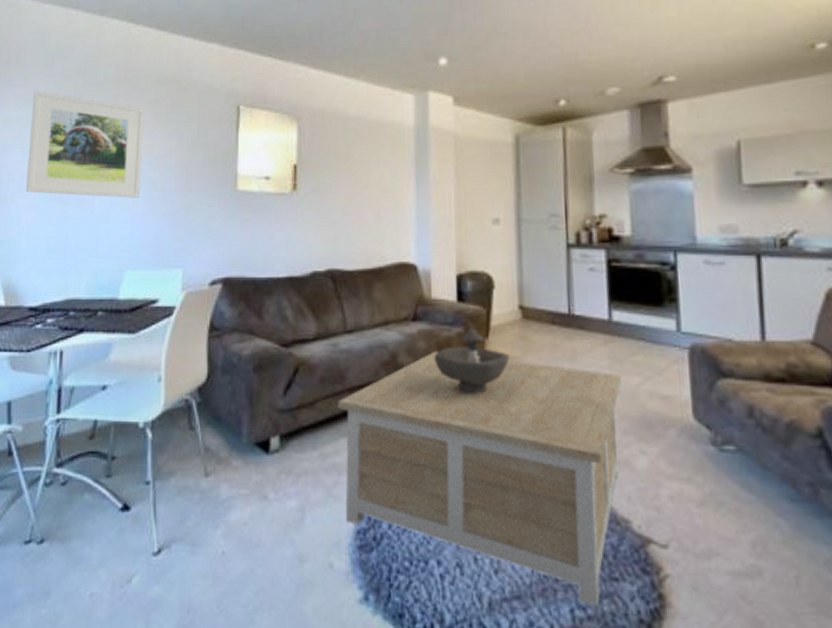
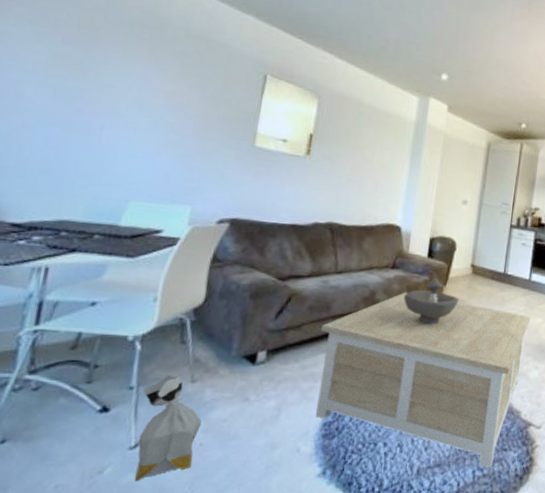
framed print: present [25,91,144,198] -> none [19,13,169,137]
bag: none [159,467,220,595] -> present [135,375,201,482]

